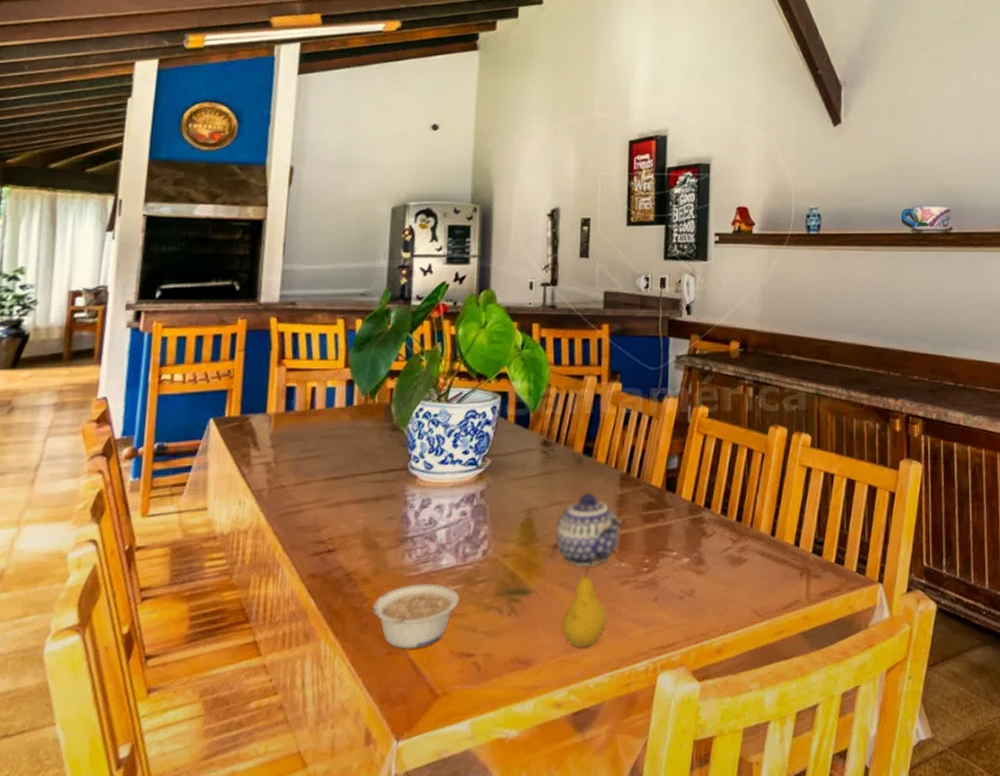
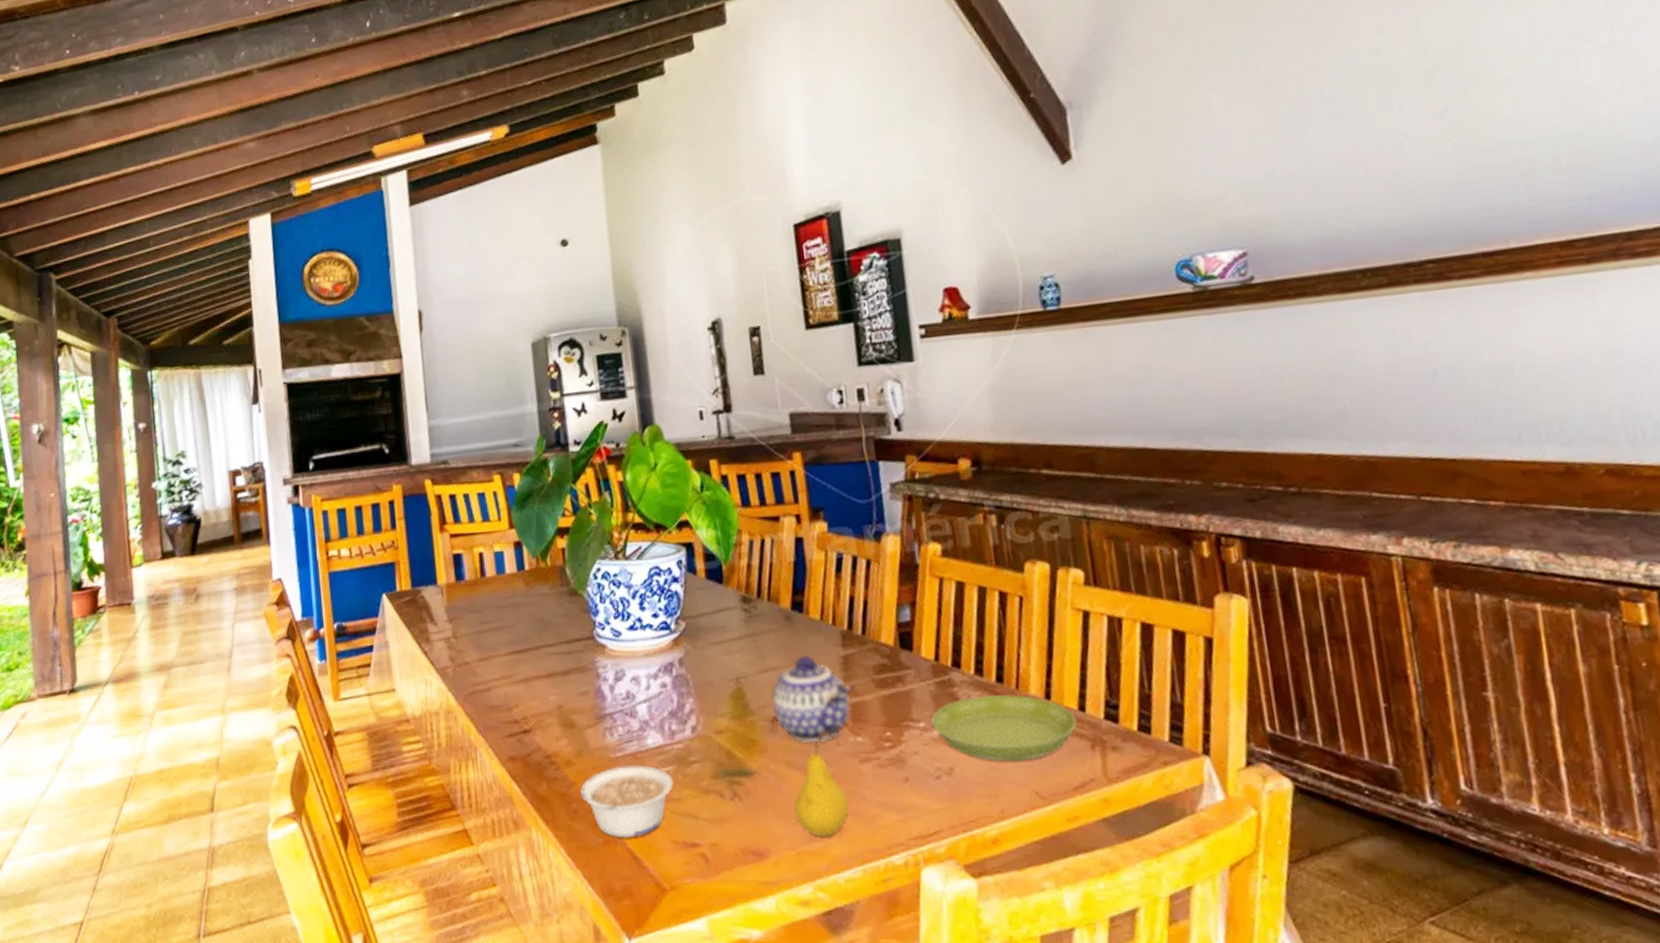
saucer: none [682,531,792,586] -> present [931,694,1077,762]

